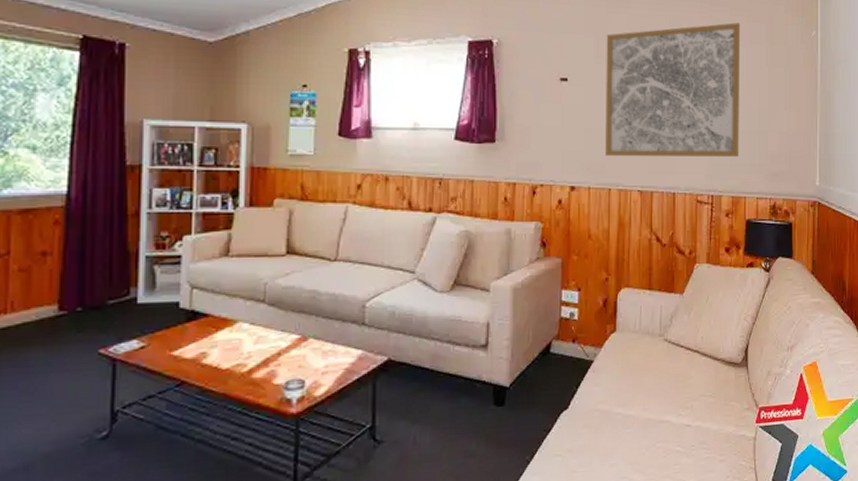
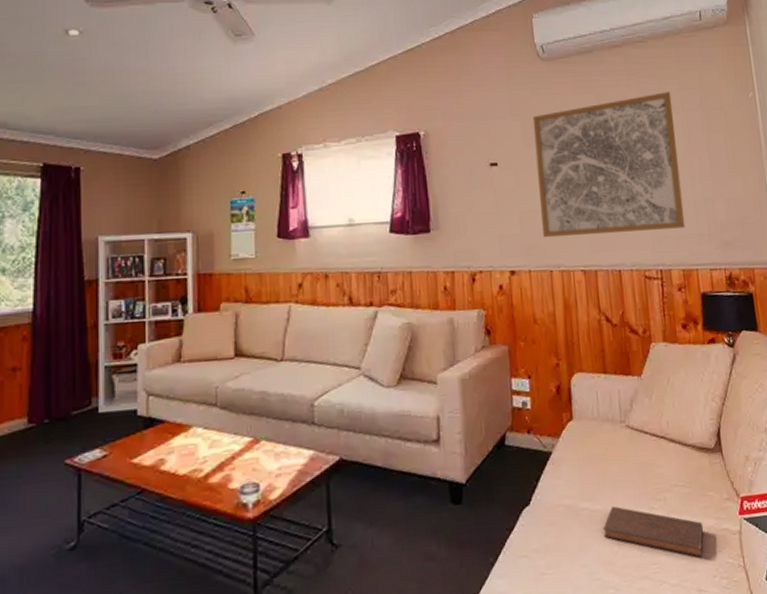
book: none [633,412,724,460] -> present [603,506,704,558]

